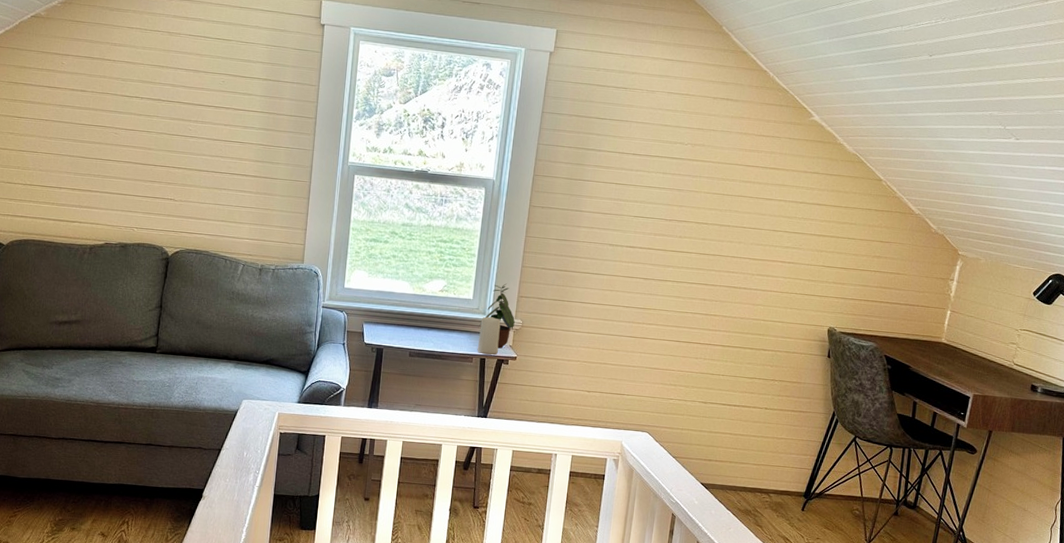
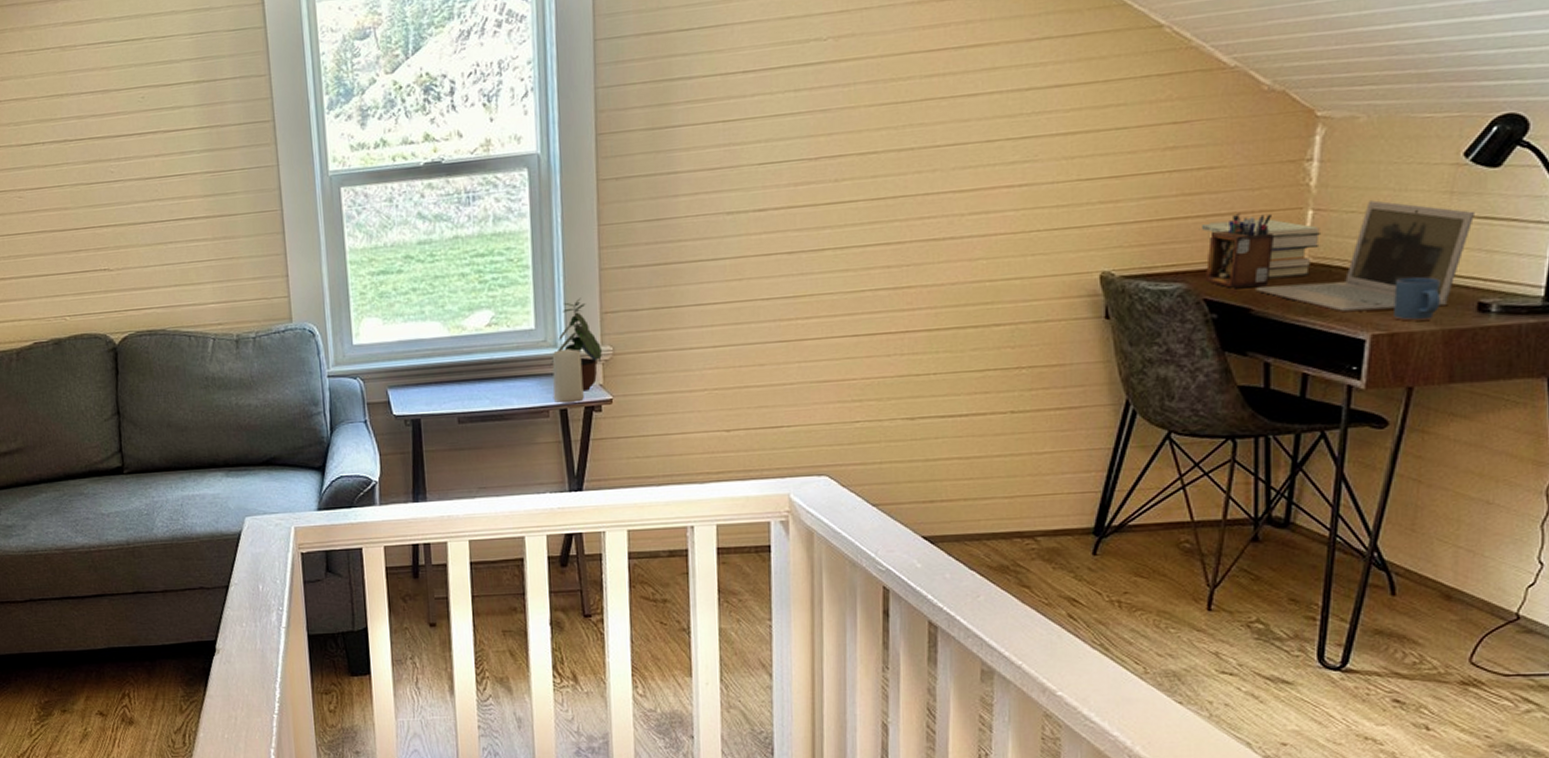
desk organizer: none [887,305,928,354] -> present [1206,213,1275,288]
books: none [887,308,954,351] -> present [1199,218,1322,278]
laptop: none [914,311,1035,384] -> present [1256,200,1474,313]
mug: none [986,362,1013,391] -> present [1394,276,1440,322]

